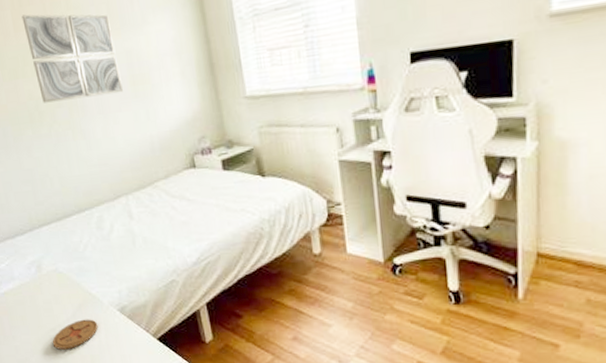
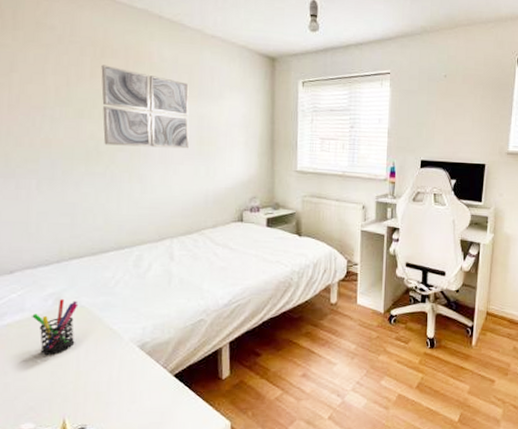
pen holder: none [22,266,63,320] -> present [32,299,79,355]
coaster: present [52,319,98,350] -> none [53,355,112,387]

